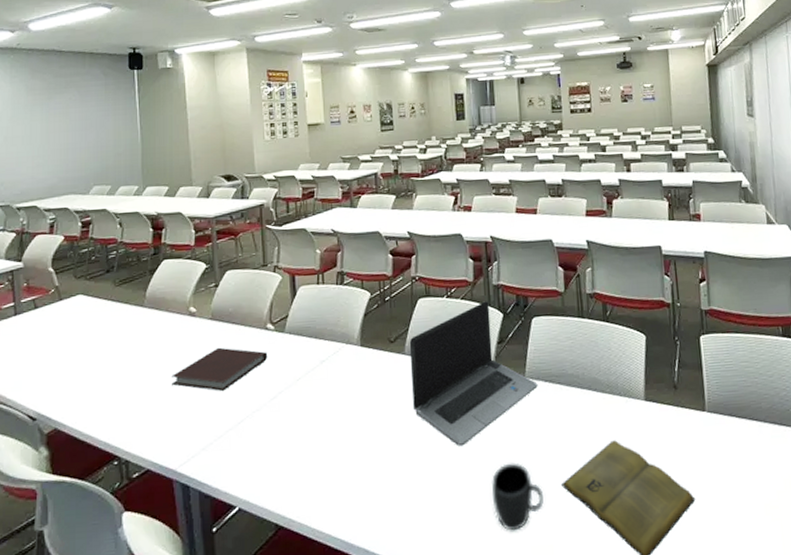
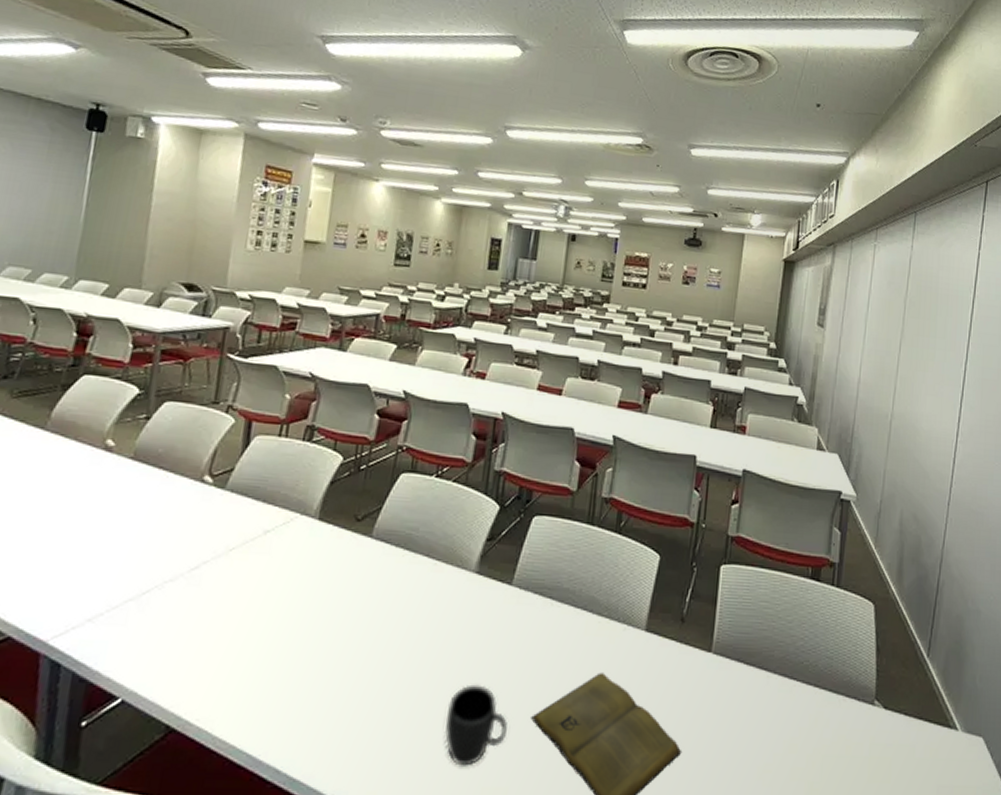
notebook: present [172,347,268,391] -> none [63,495,199,550]
laptop computer: present [409,301,538,446] -> none [370,488,526,657]

